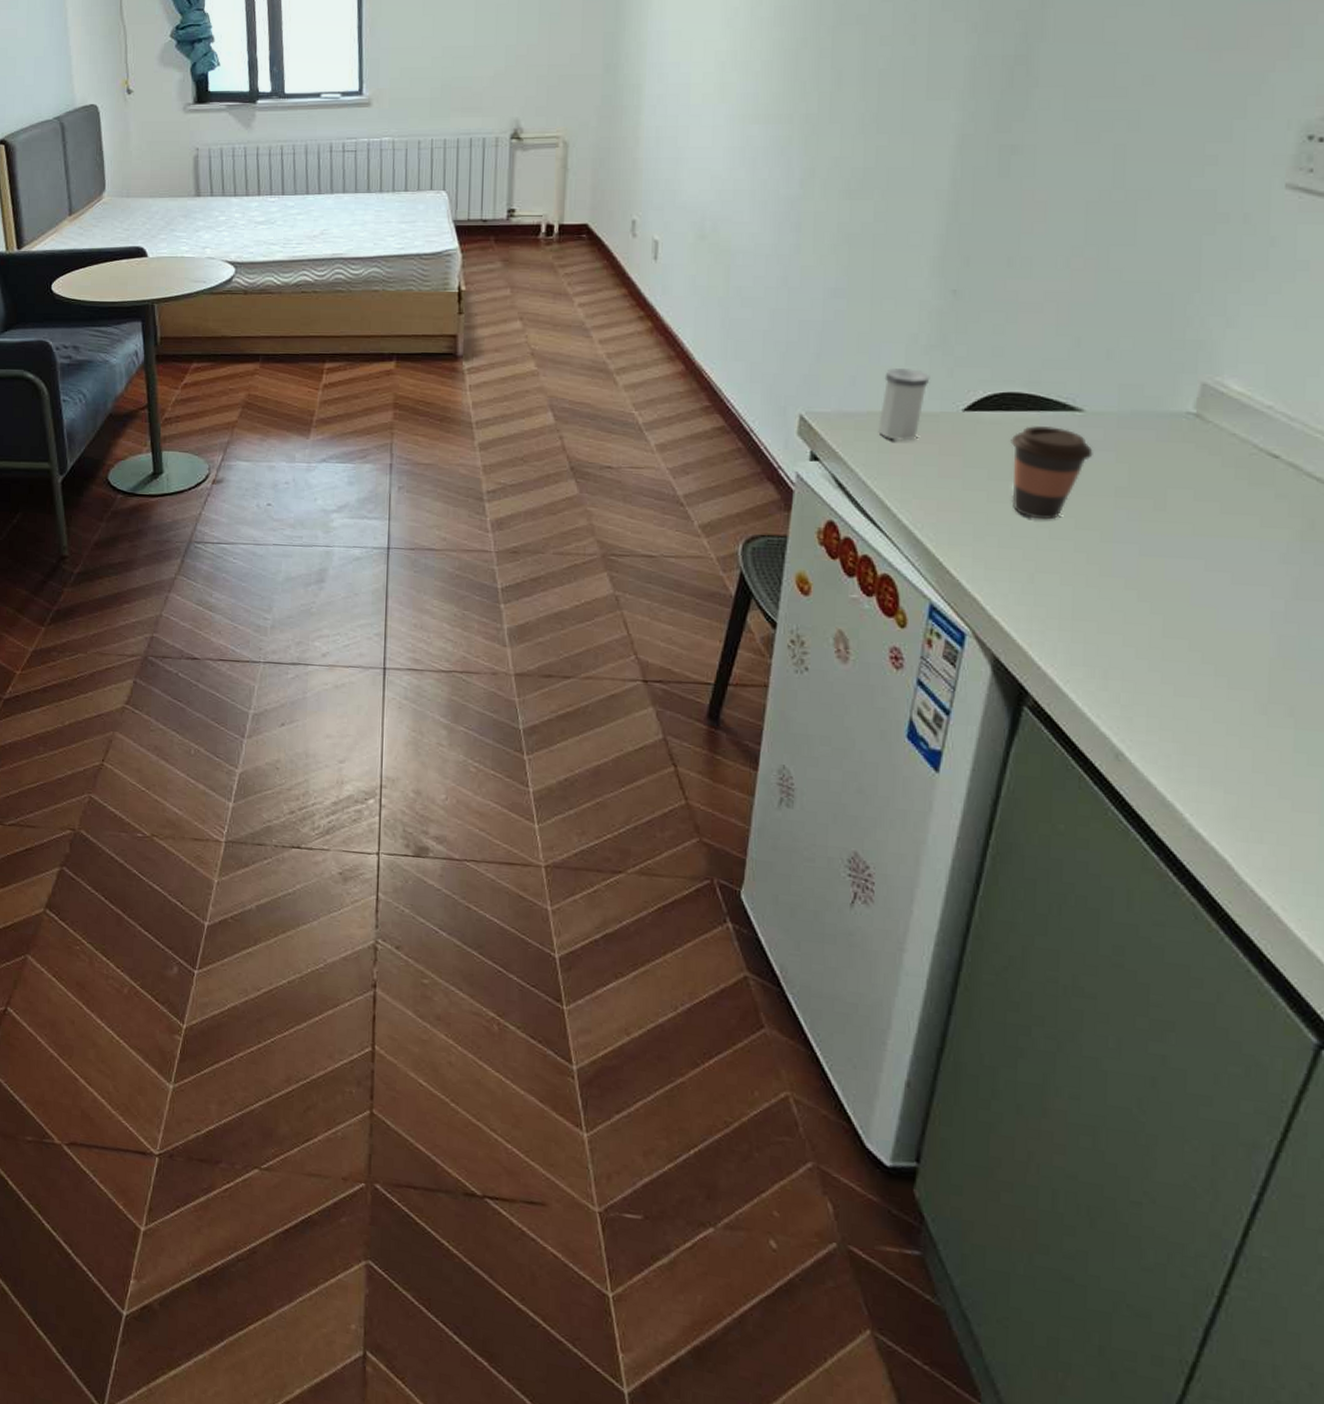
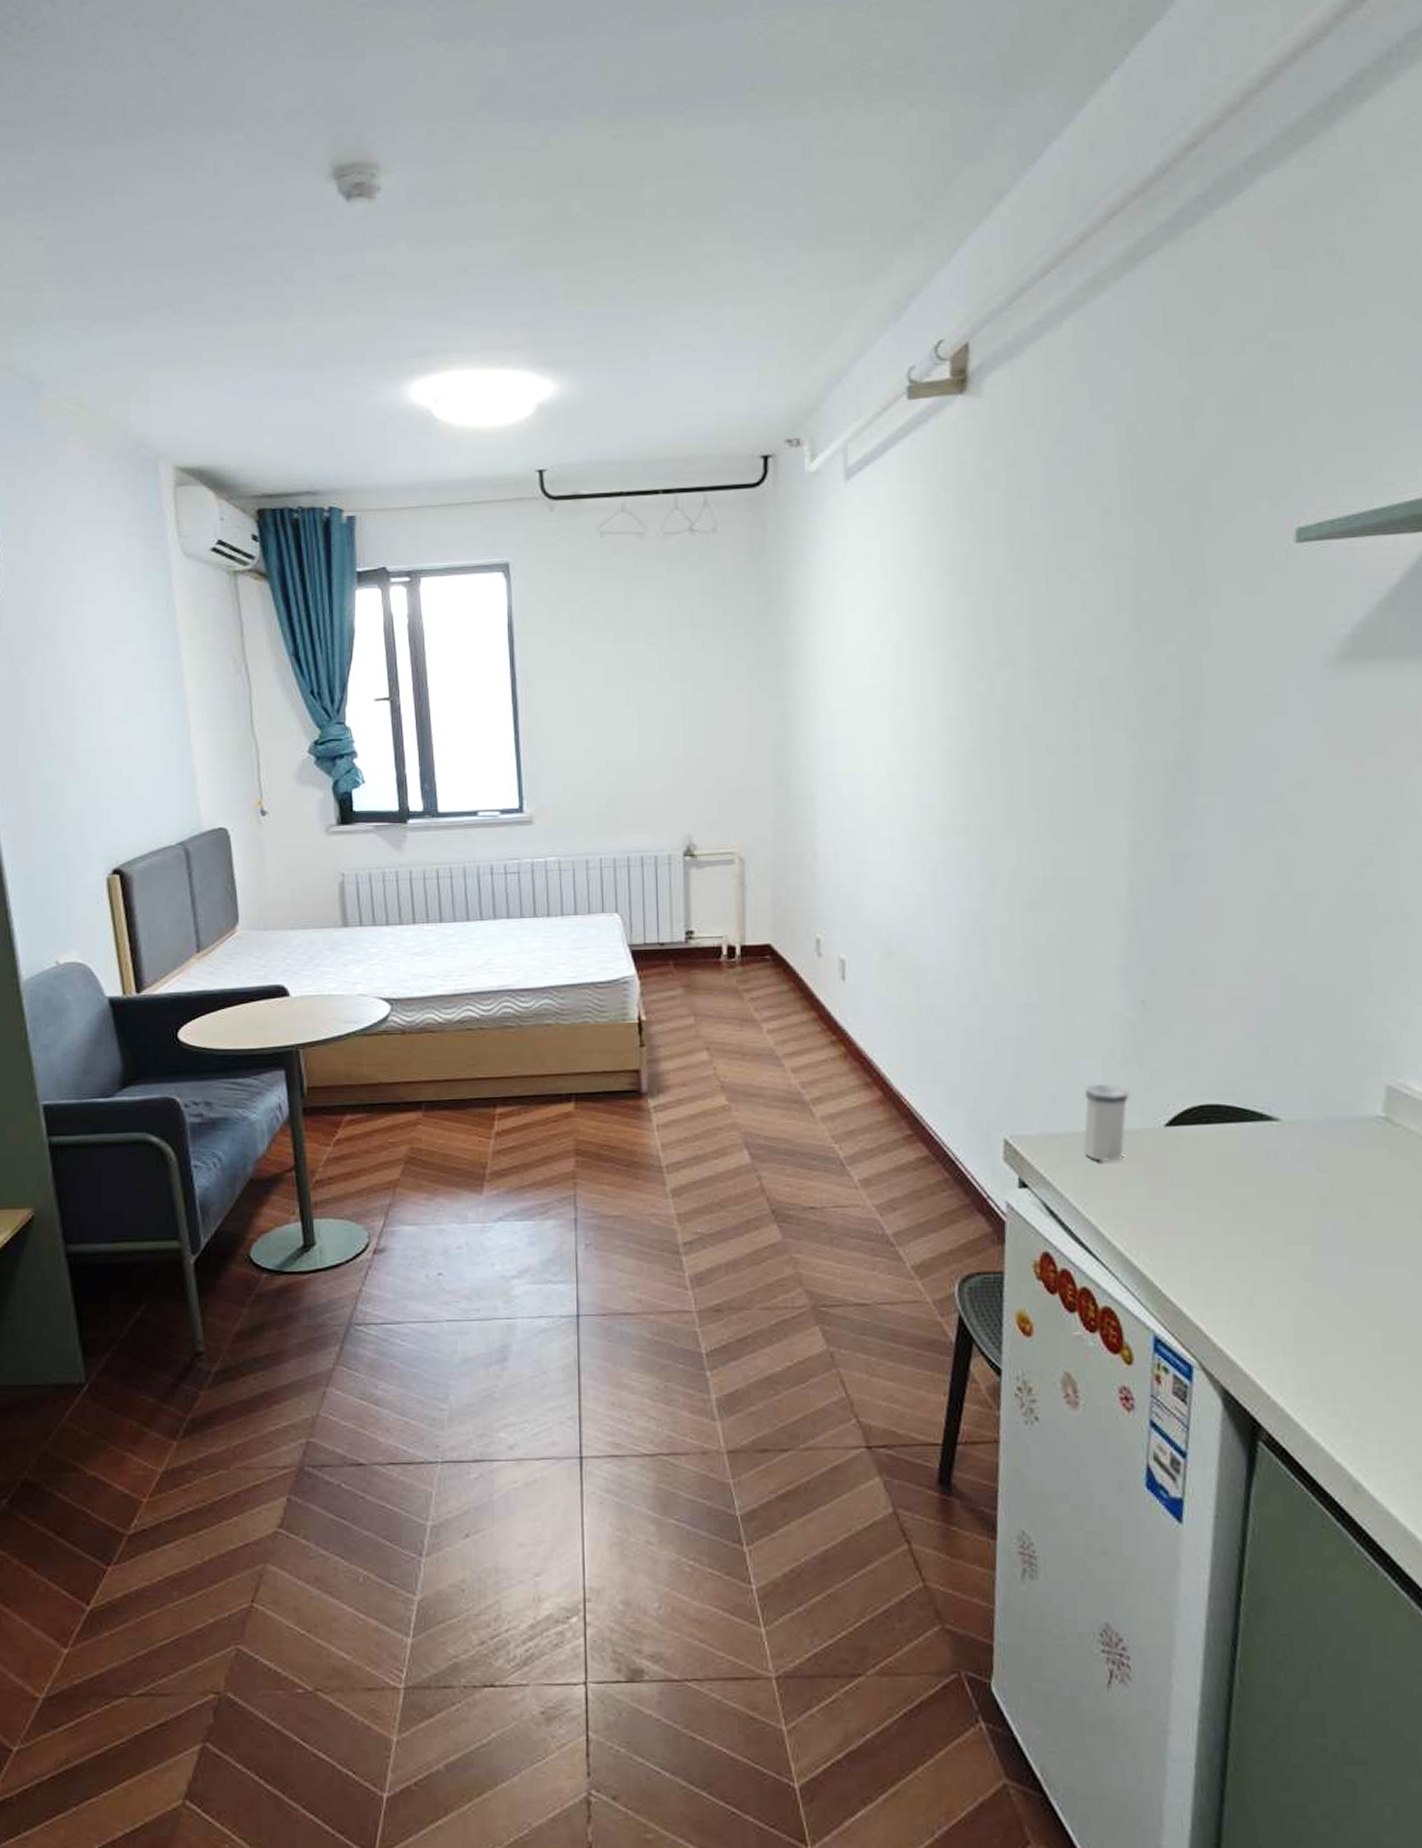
coffee cup: present [1010,426,1093,520] -> none [1214,1138,1294,1237]

